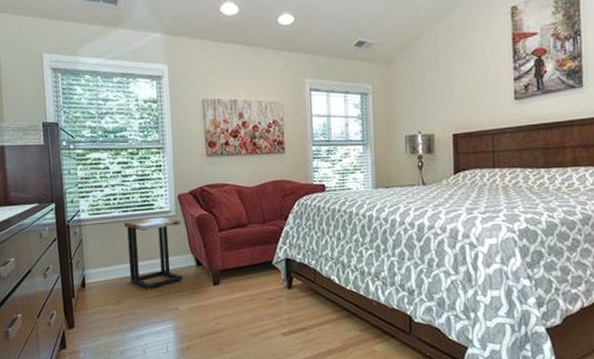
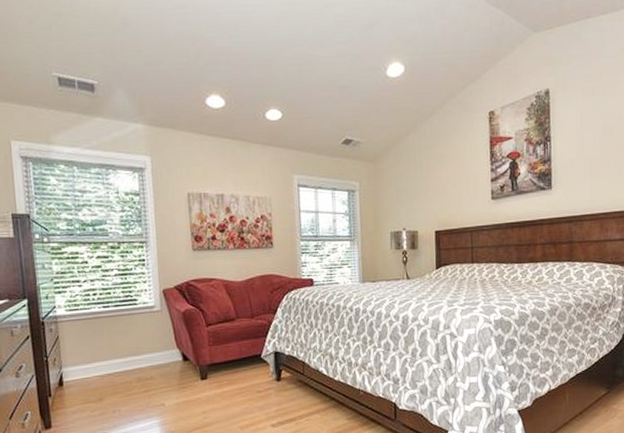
side table: present [124,217,184,289] -> none [105,312,170,386]

